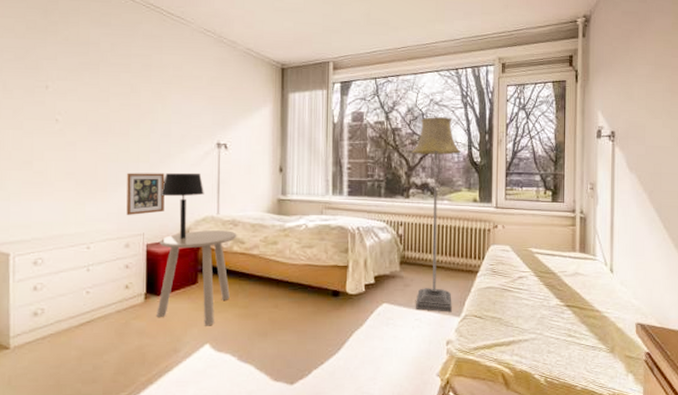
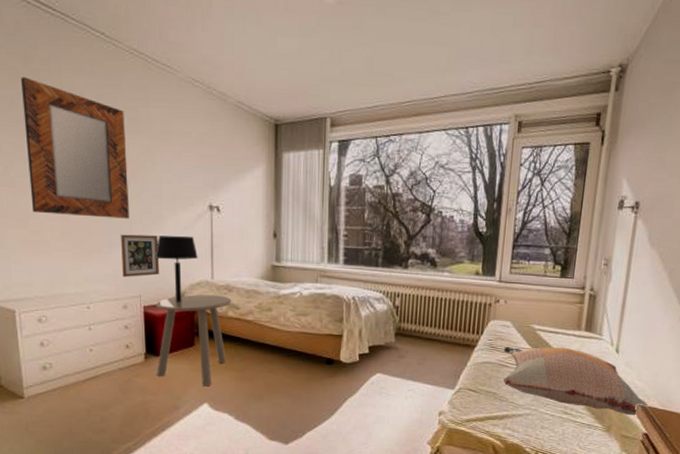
home mirror: none [38,28,138,158] -> present [21,77,129,219]
floor lamp: present [411,117,461,312] -> none [410,182,466,385]
decorative pillow: none [505,269,647,335] -> present [503,346,648,416]

